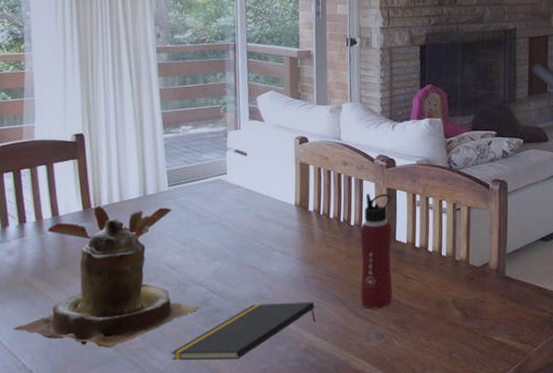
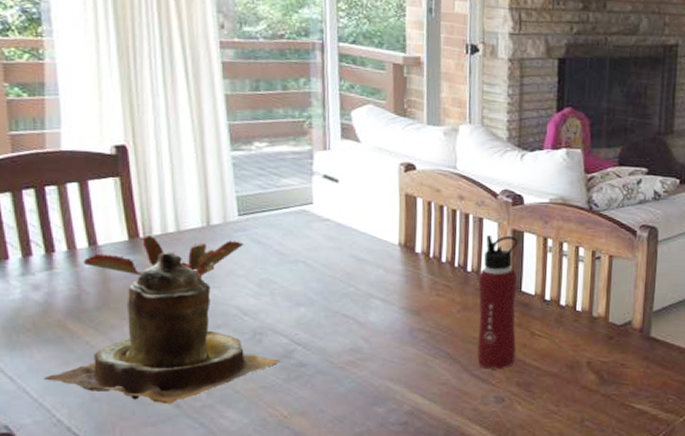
notepad: present [171,302,316,361] -> none [245,358,423,421]

